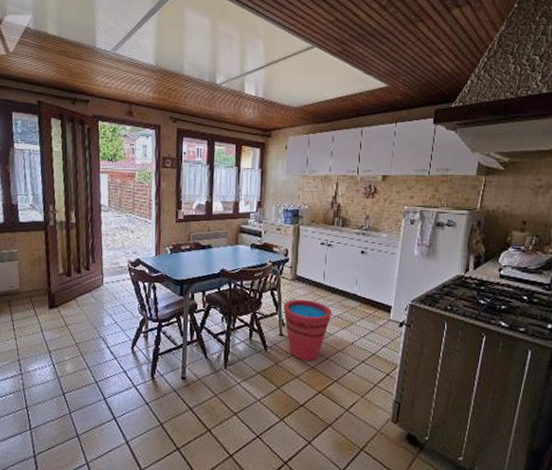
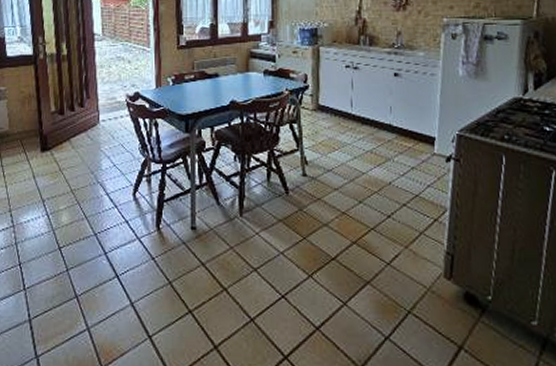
bucket: present [283,299,332,360] -> none [305,132,363,204]

